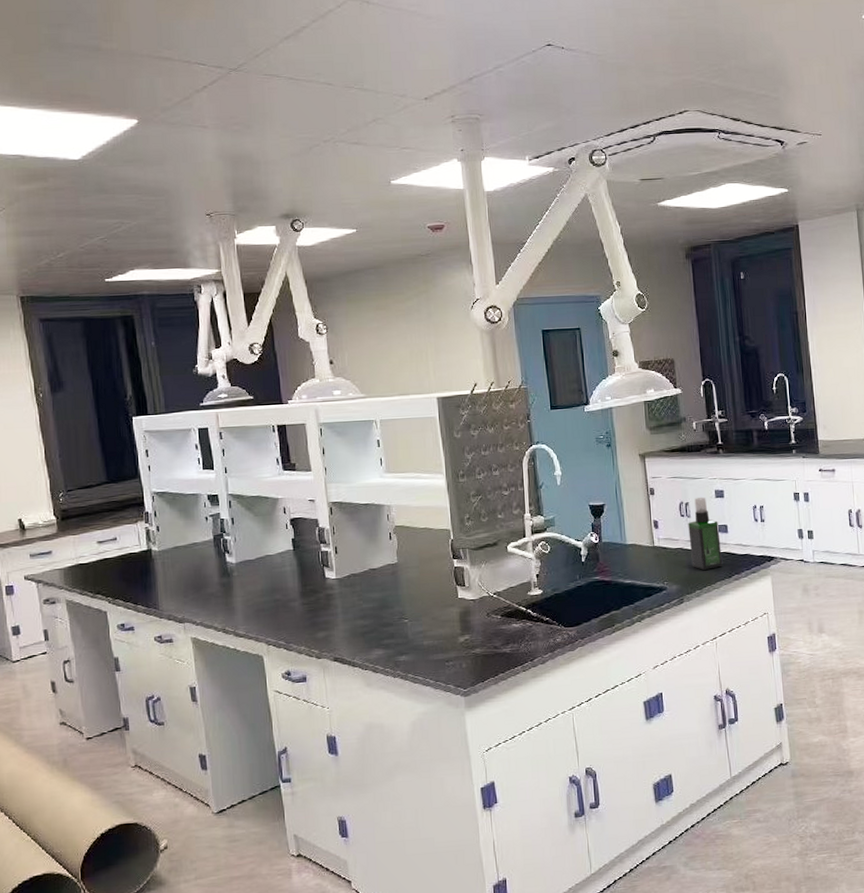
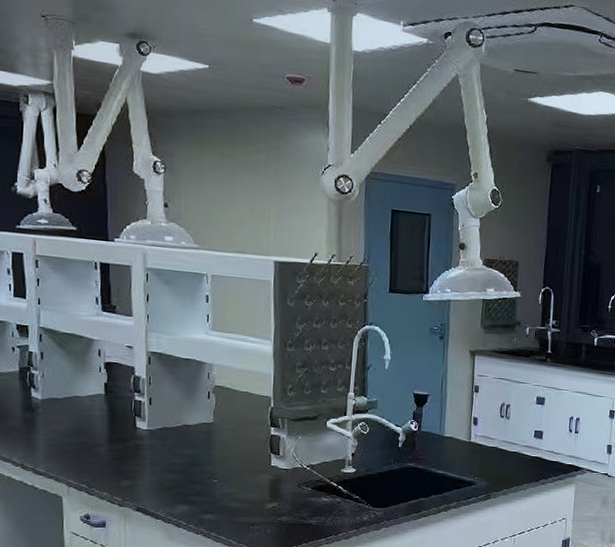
spray bottle: present [688,496,723,570] -> none [503,401,535,471]

